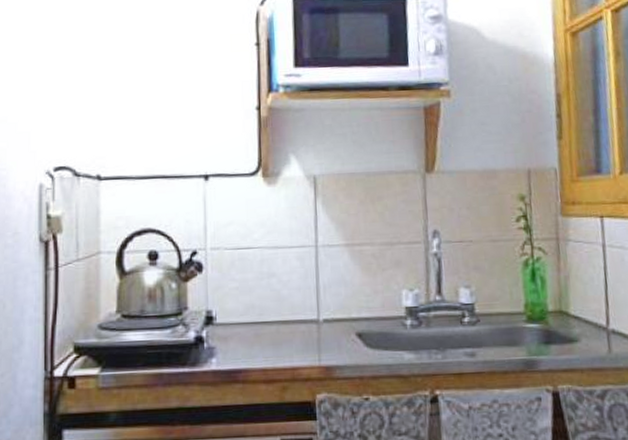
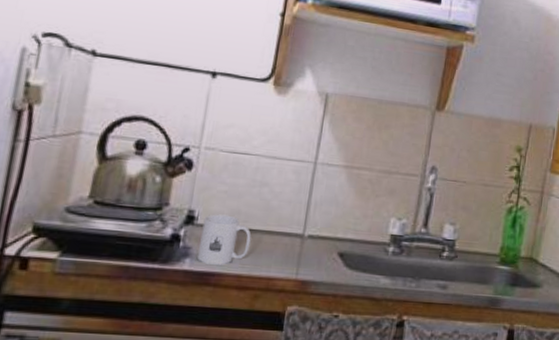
mug: none [221,310,269,362] -> present [196,214,252,265]

